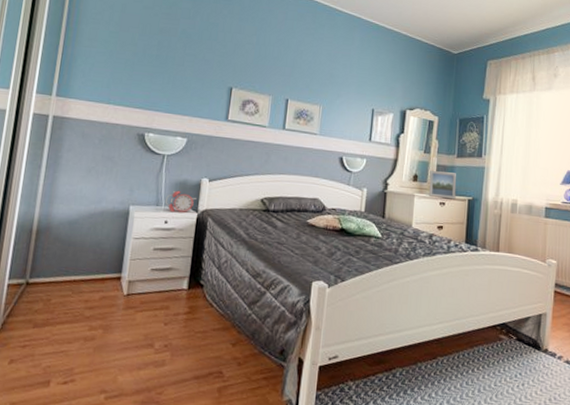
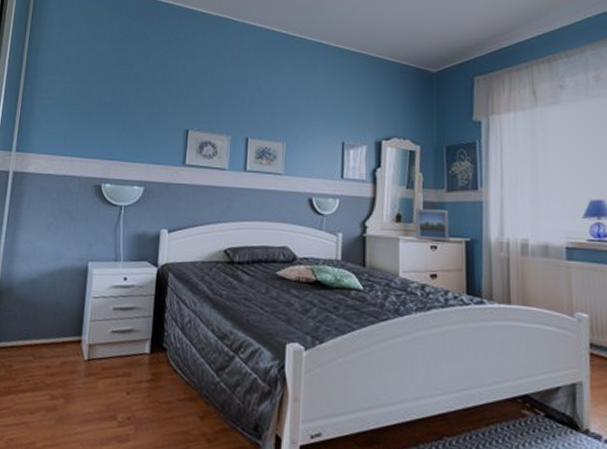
alarm clock: present [165,190,198,213] -> none [124,243,157,268]

